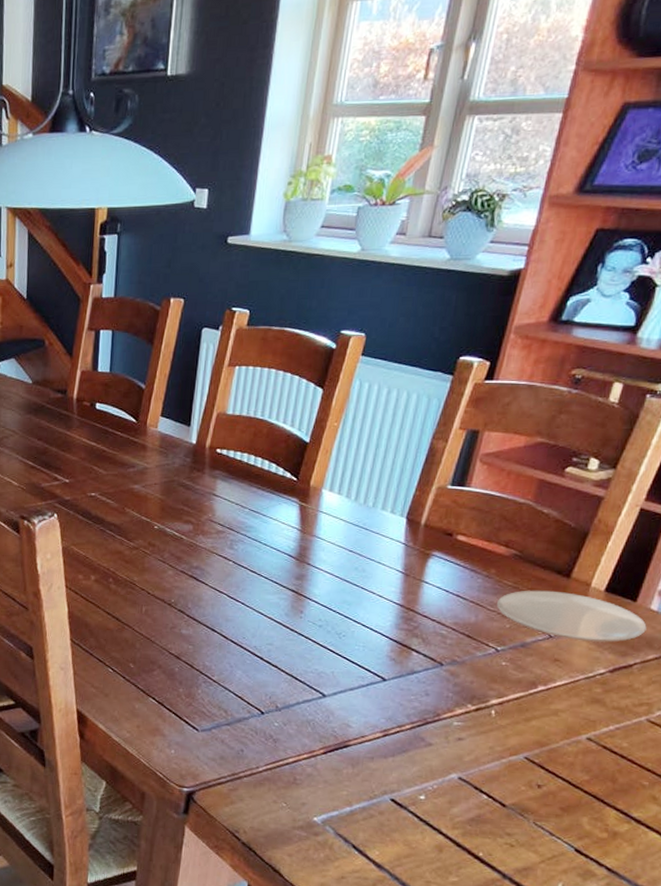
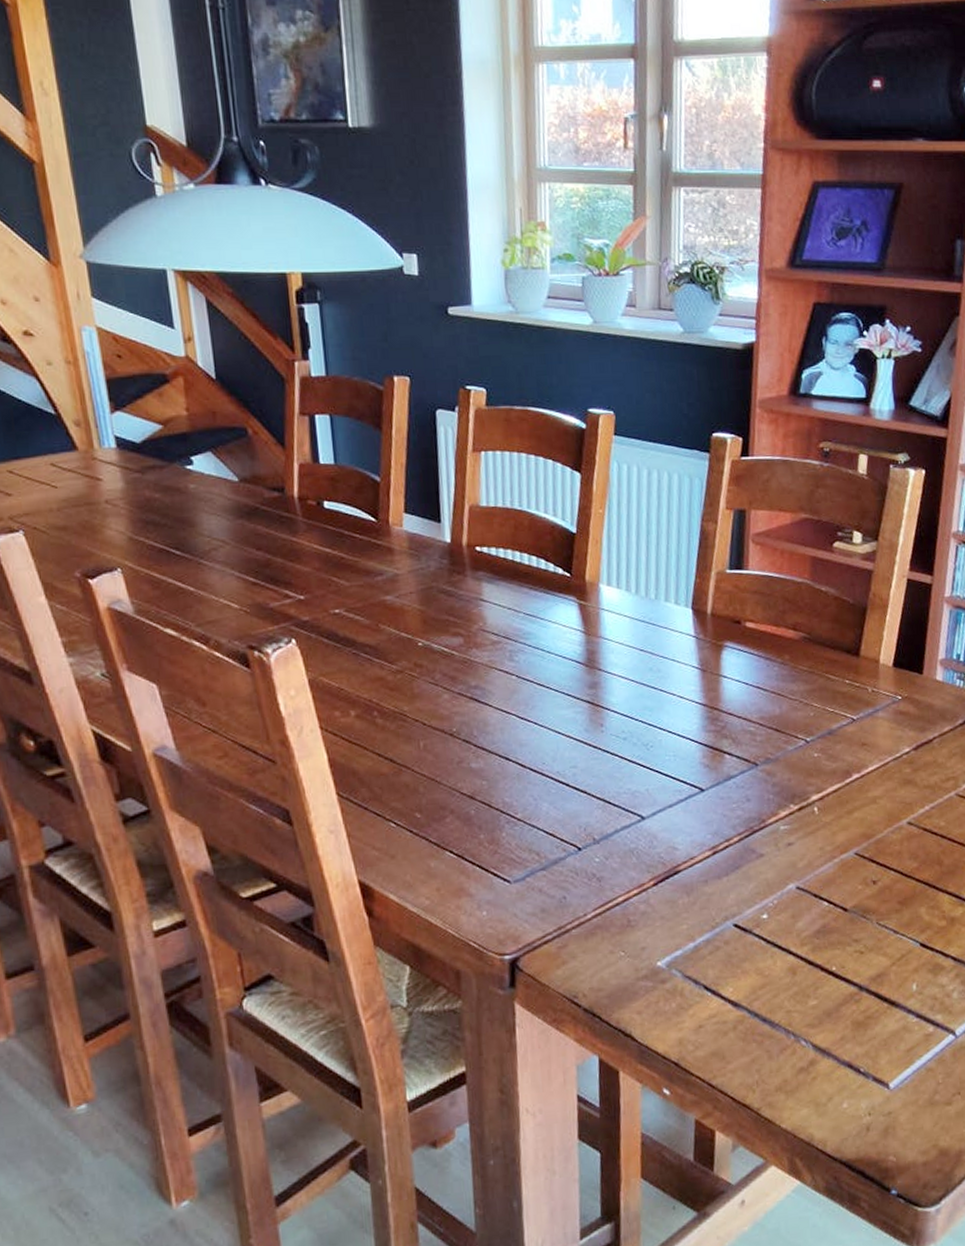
plate: present [497,590,647,643] -> none [797,671,937,721]

